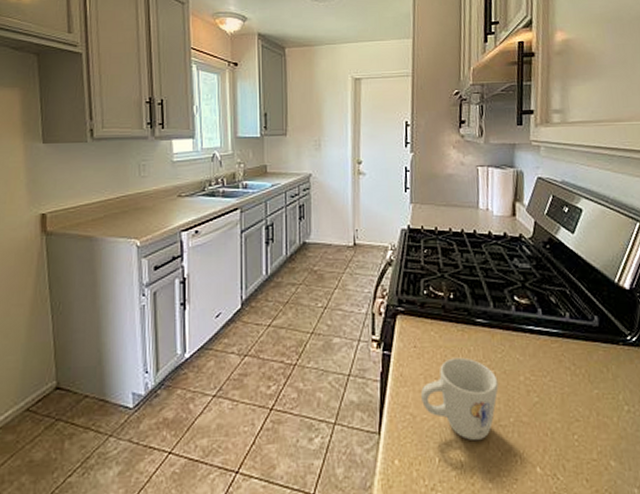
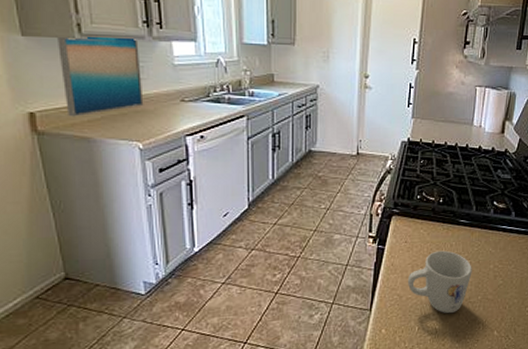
wall art: none [71,140,144,217] -> present [56,34,144,117]

